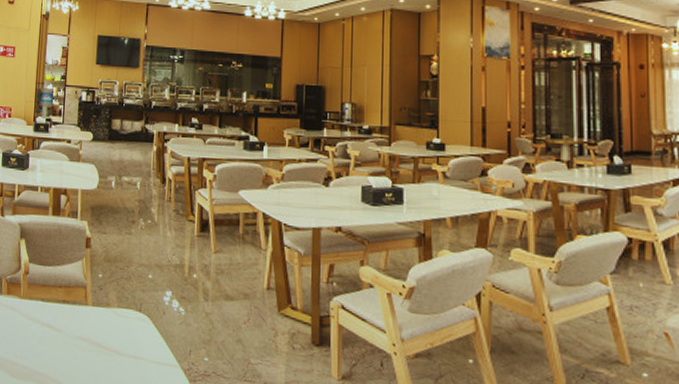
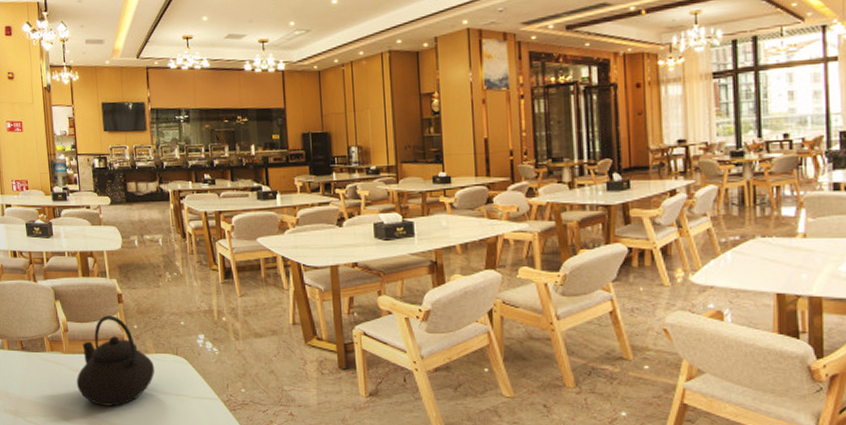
teapot: none [28,260,115,364] -> present [76,315,155,406]

